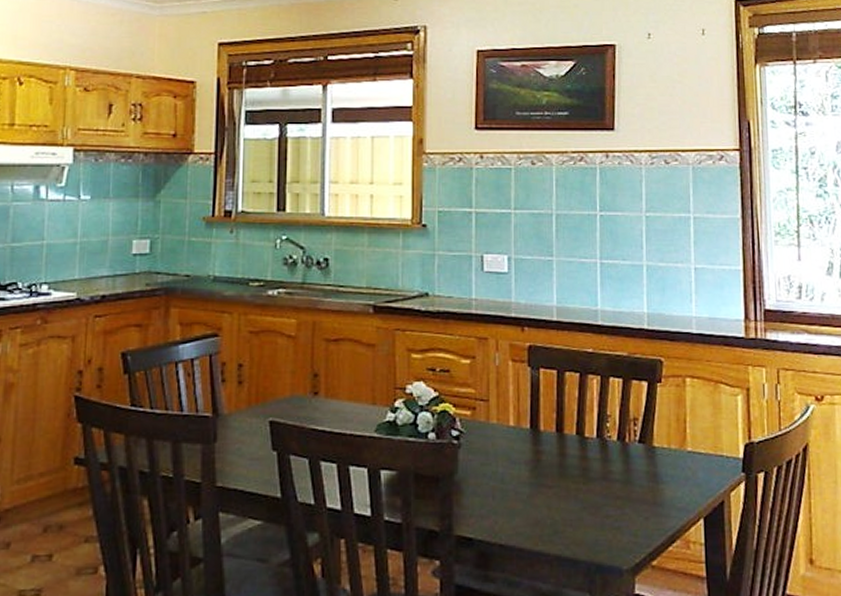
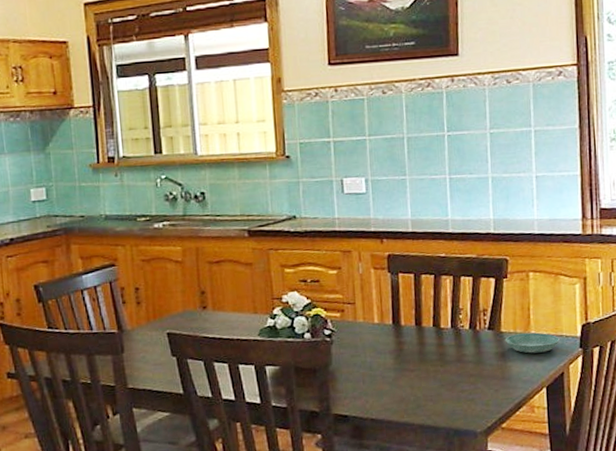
saucer: none [657,450,719,475] -> present [505,332,560,354]

